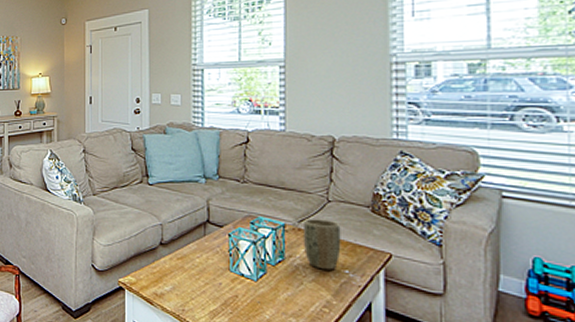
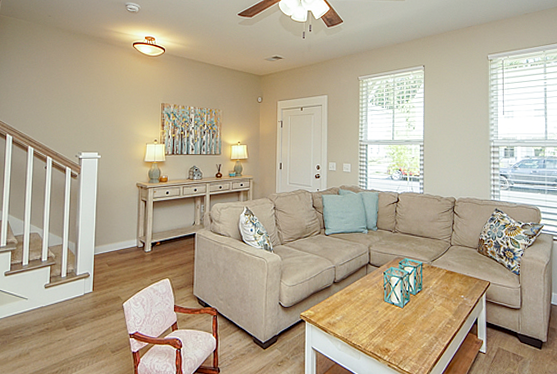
plant pot: present [302,219,341,270] -> none [434,259,459,296]

